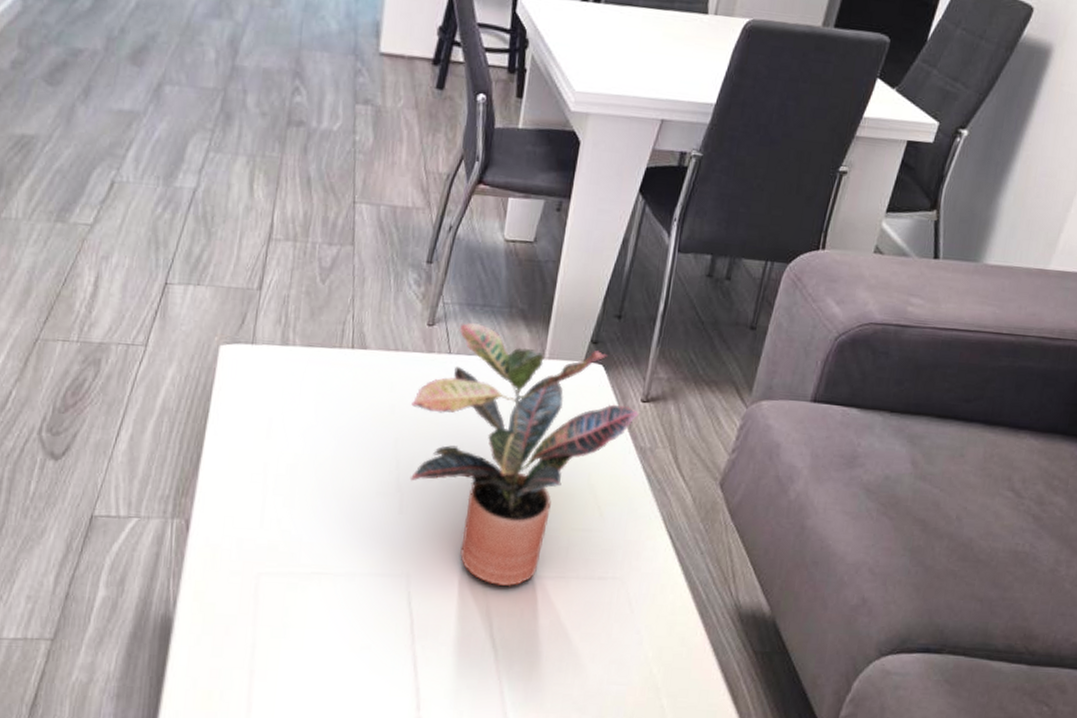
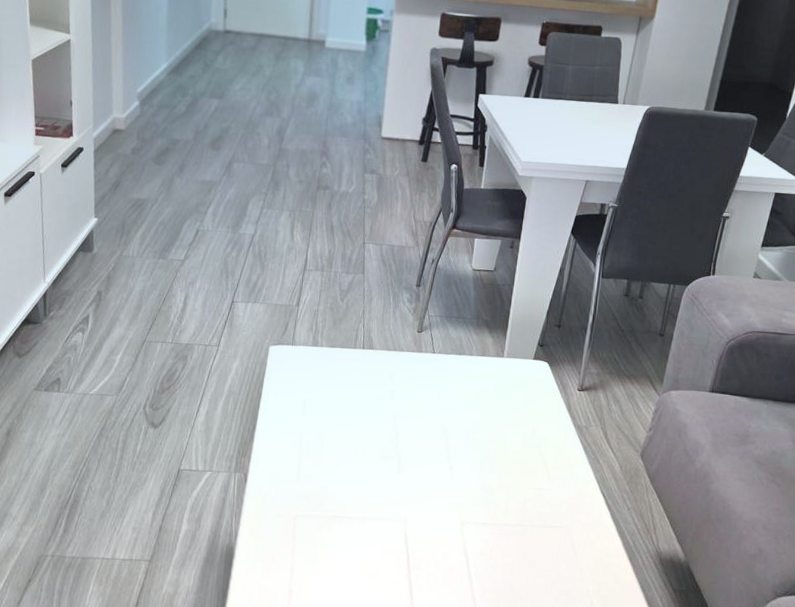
potted plant: present [409,322,639,587] -> none [405,330,576,532]

